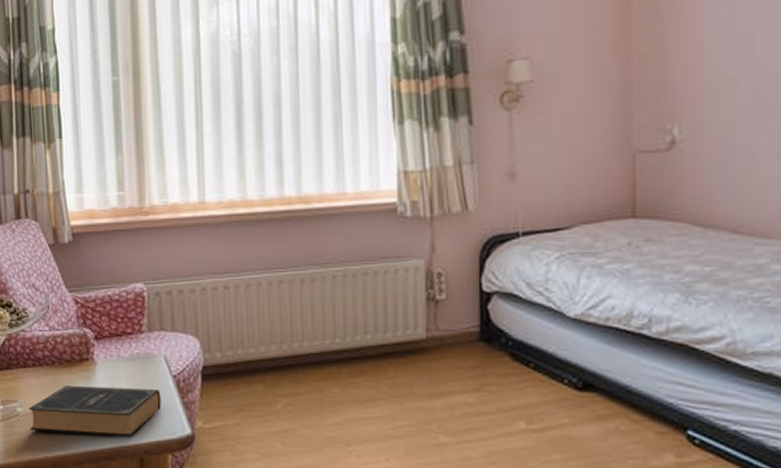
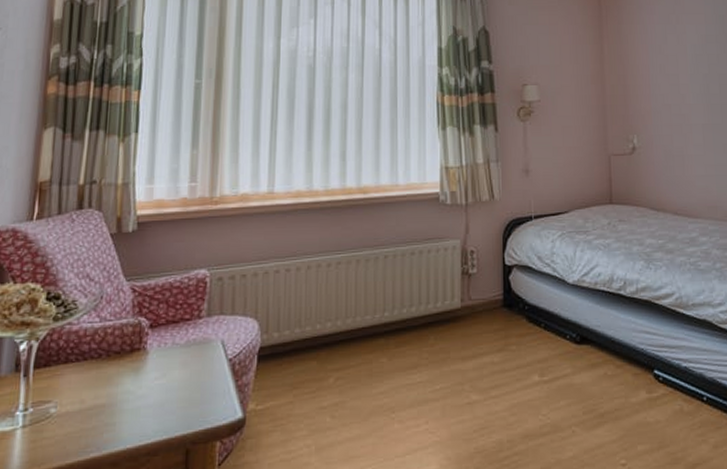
book: present [28,386,161,437] -> none [61,375,214,433]

